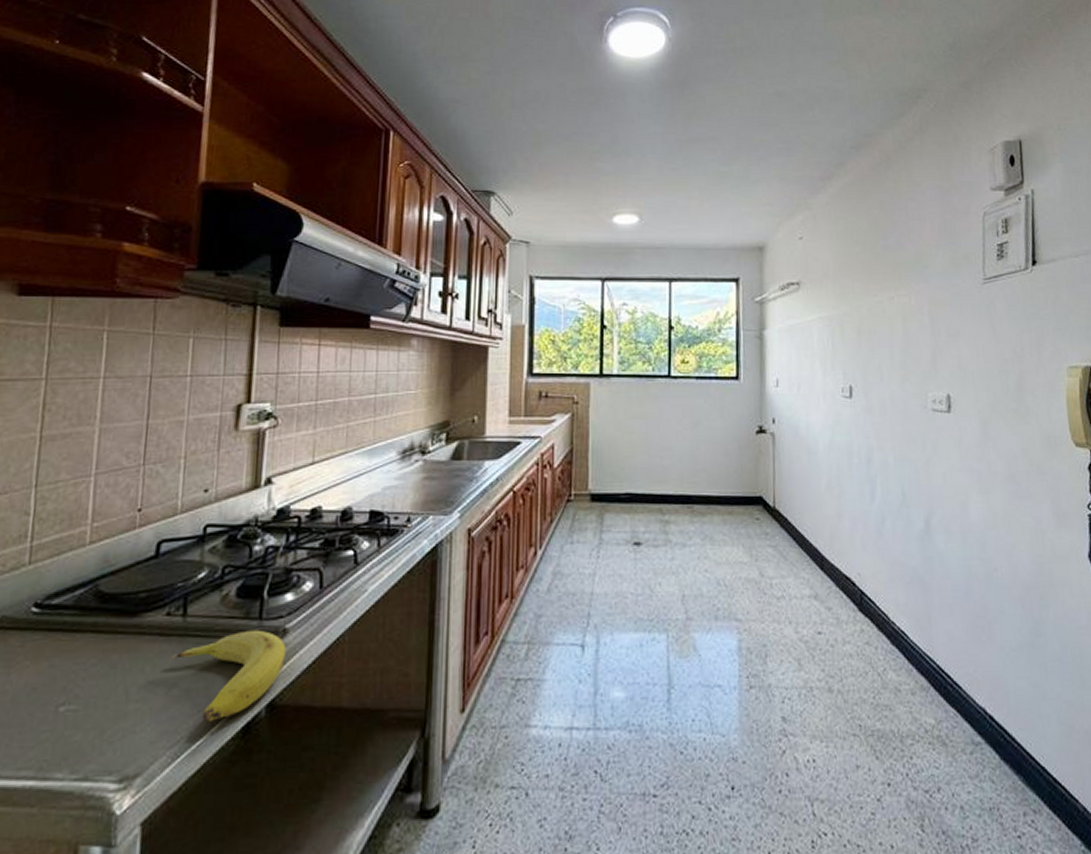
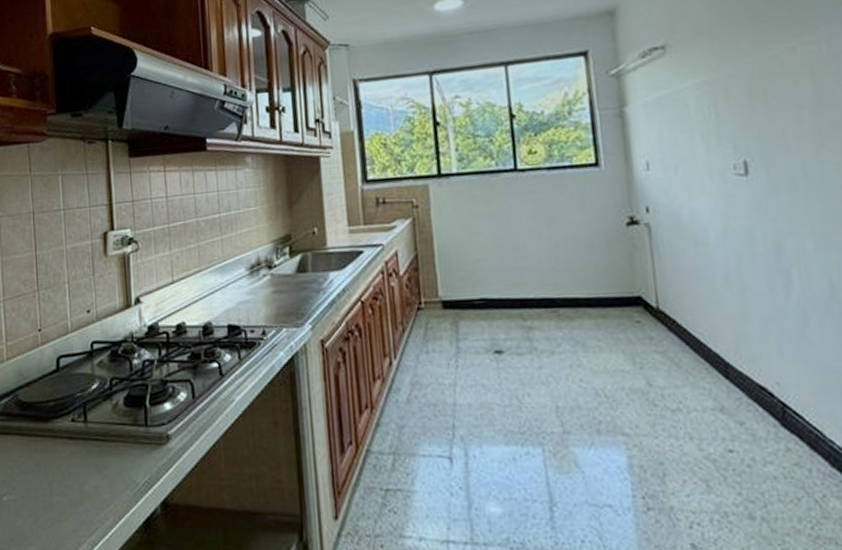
fruit: present [171,629,286,722] -> none [80,435,171,515]

